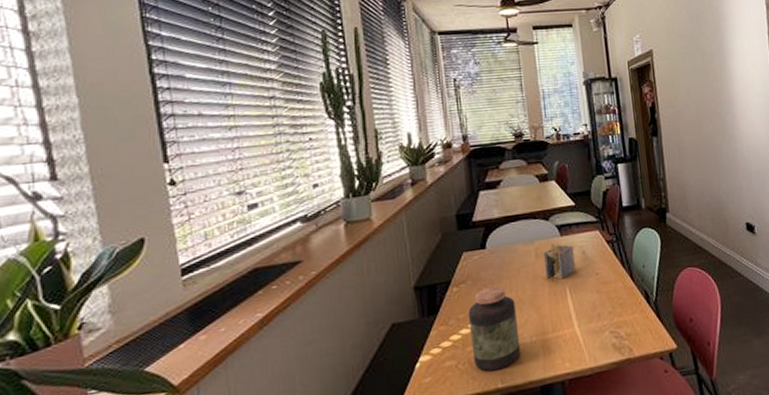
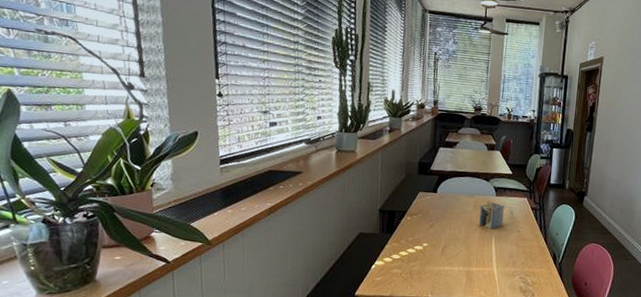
jar: present [467,287,521,371] -> none [414,223,452,285]

